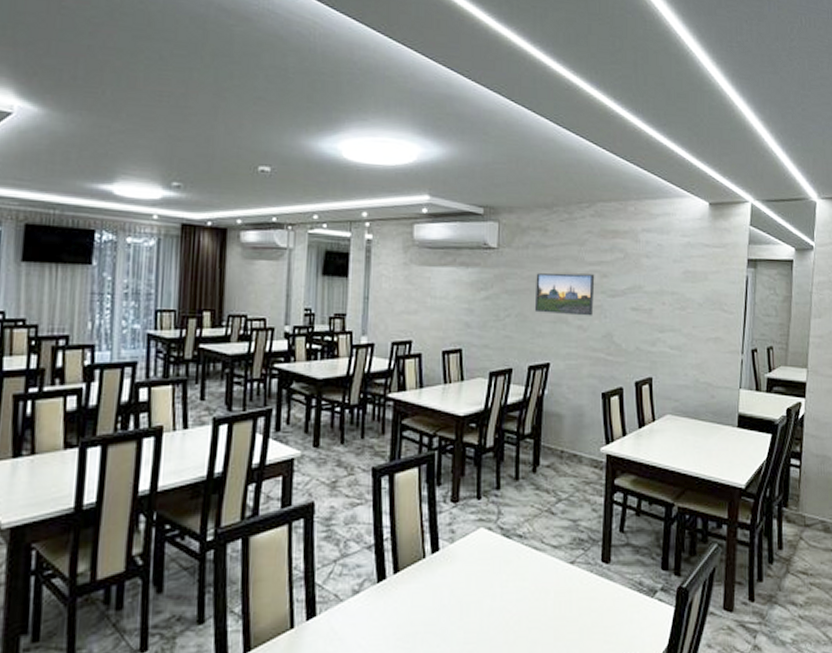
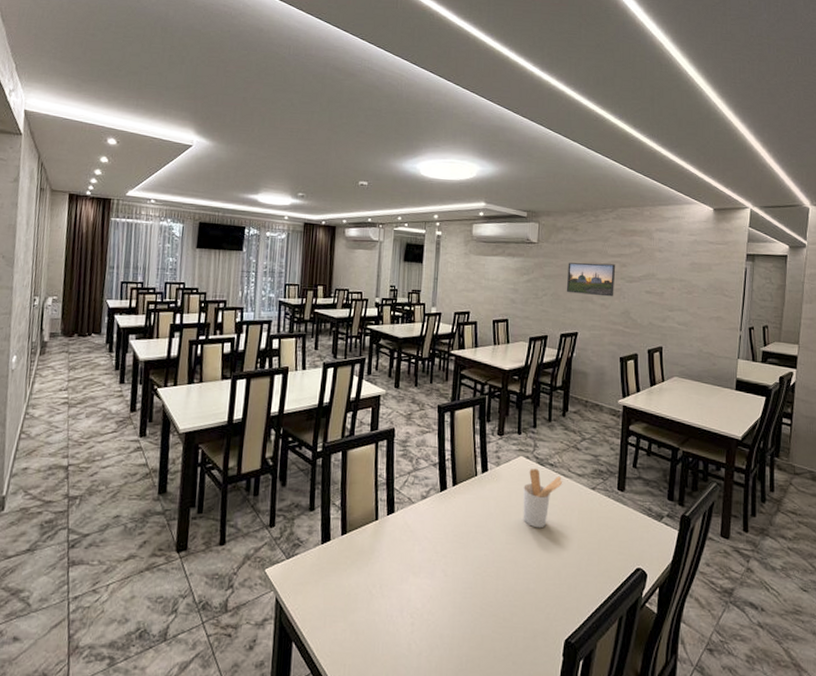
utensil holder: none [485,541,535,620] -> present [523,468,563,529]

